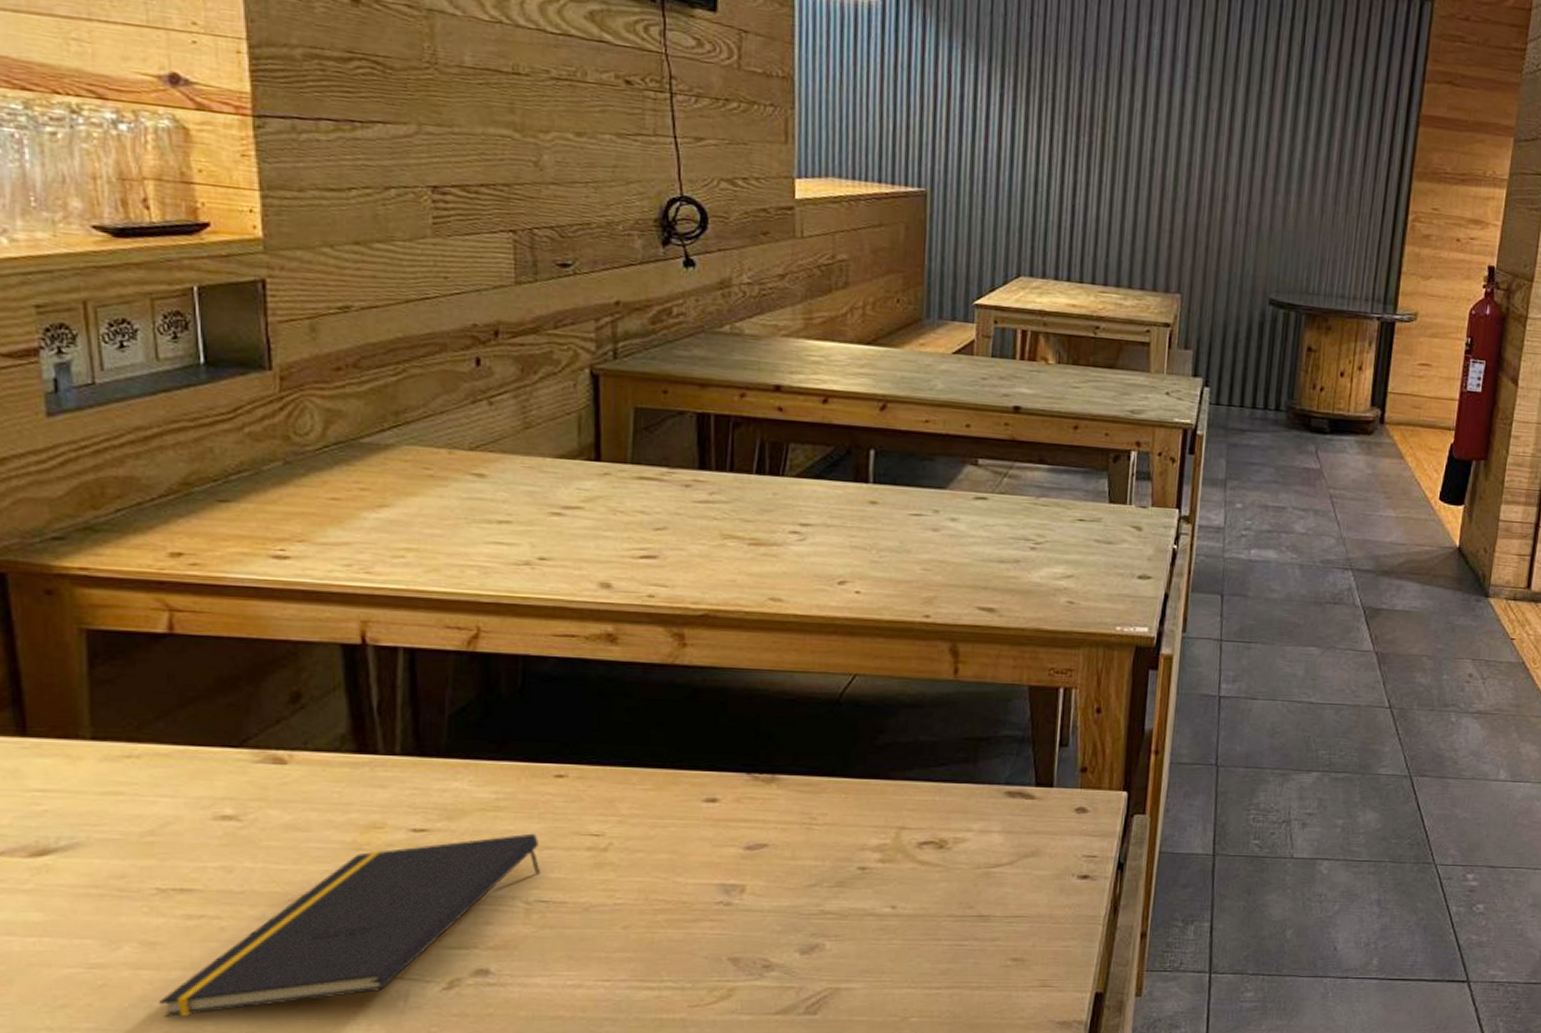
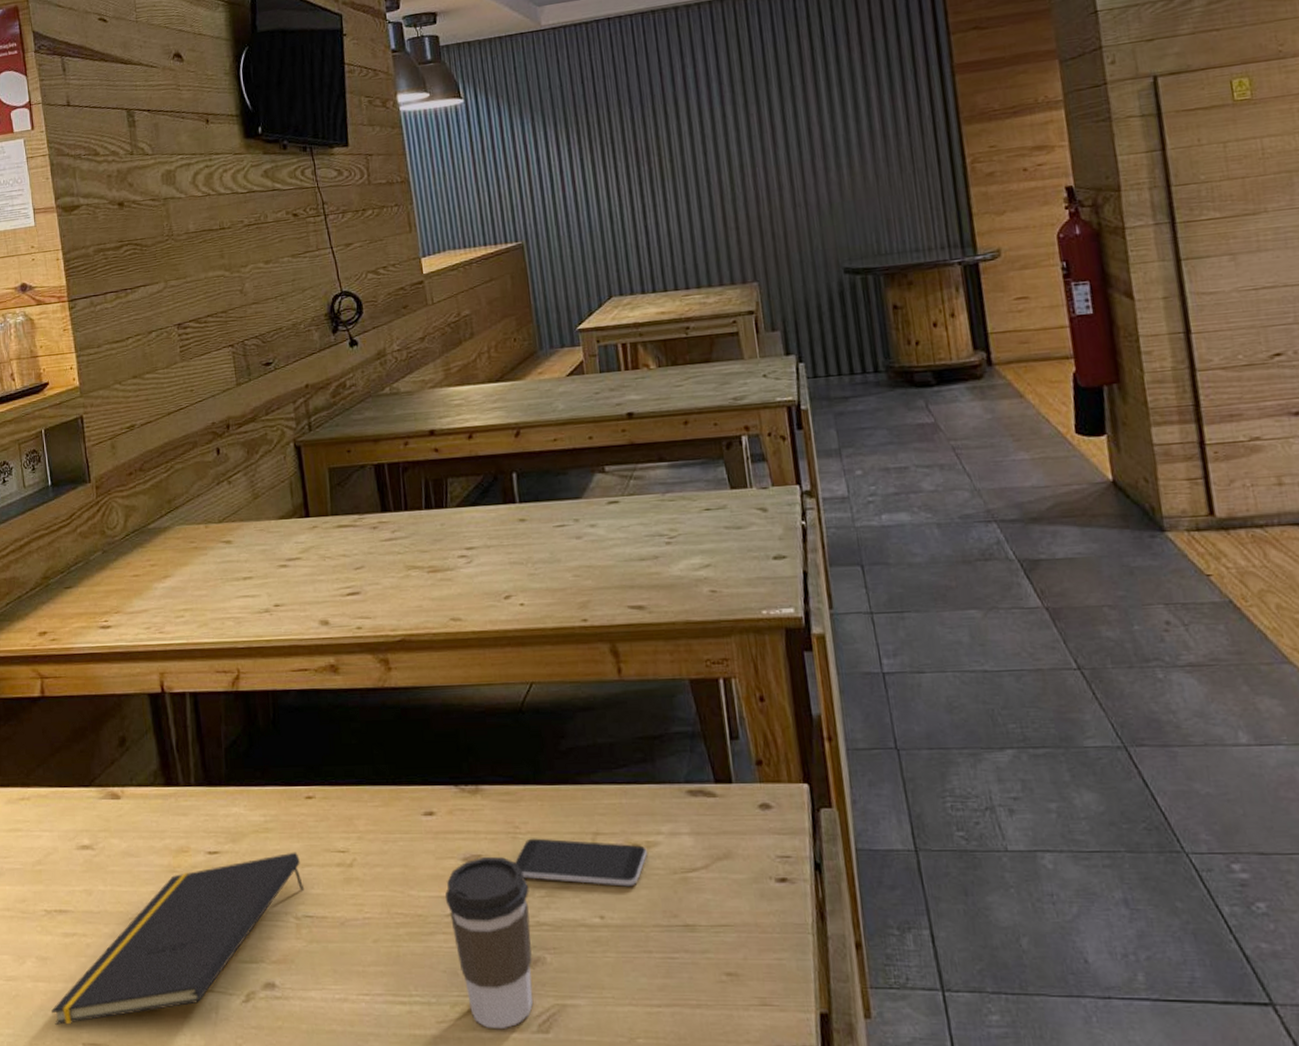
coffee cup: none [719,845,818,1012] -> present [445,856,533,1030]
smartphone: none [805,829,953,879] -> present [514,838,647,887]

